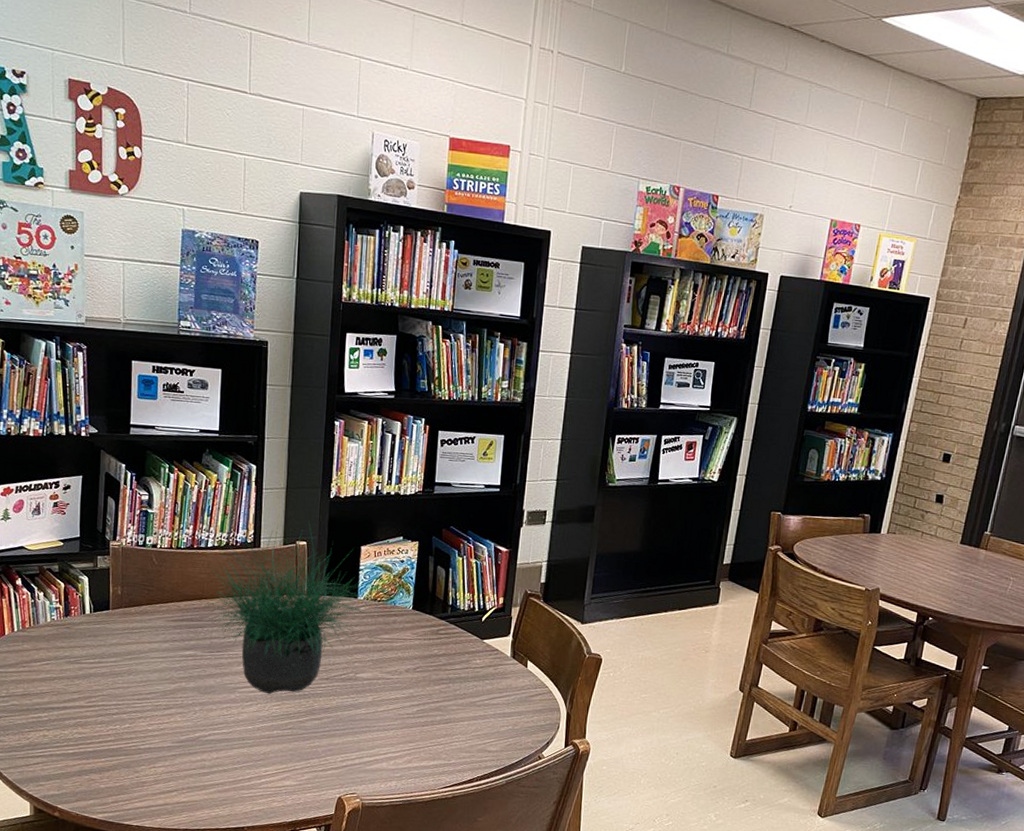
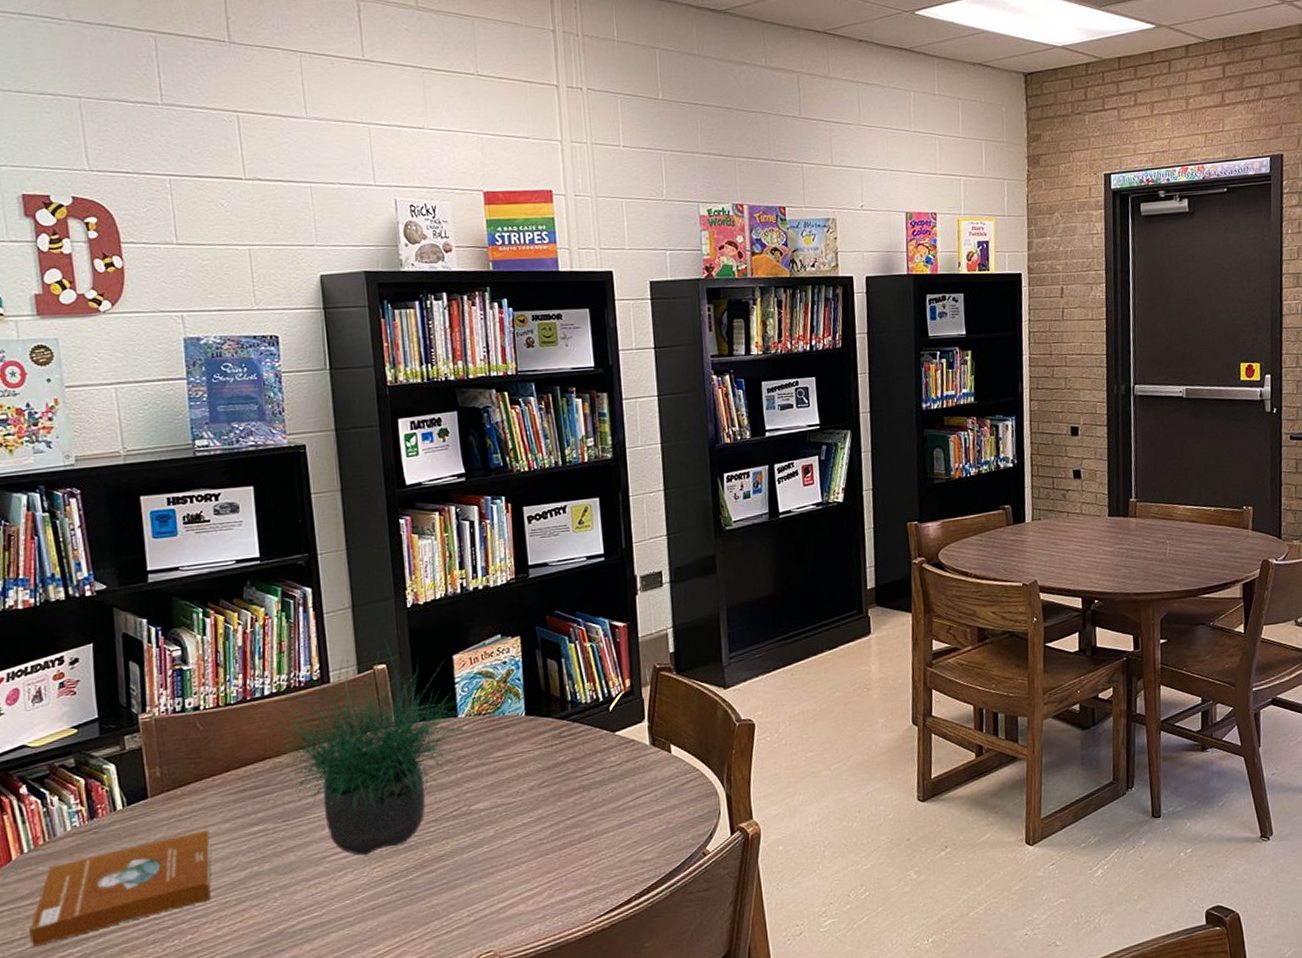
book: none [12,644,153,705] -> present [29,830,212,947]

